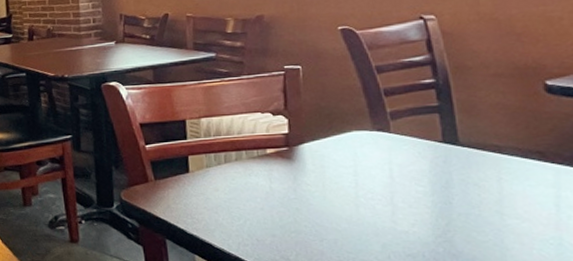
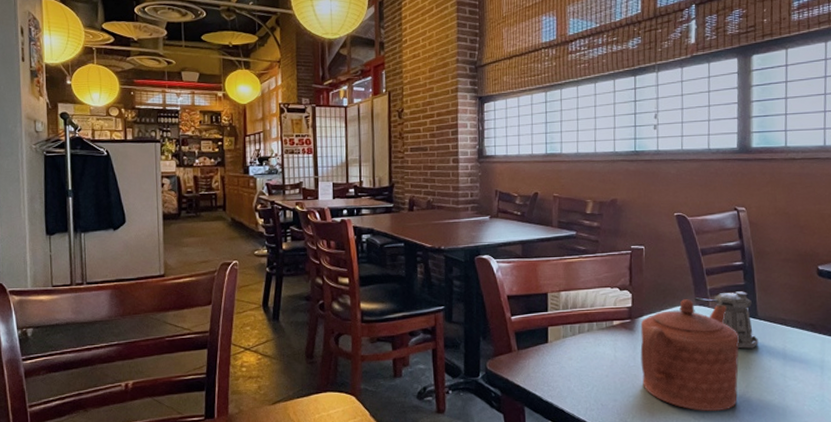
teapot: none [301,124,435,253] -> present [640,299,739,412]
pepper shaker: none [369,113,462,181] -> present [694,291,758,349]

